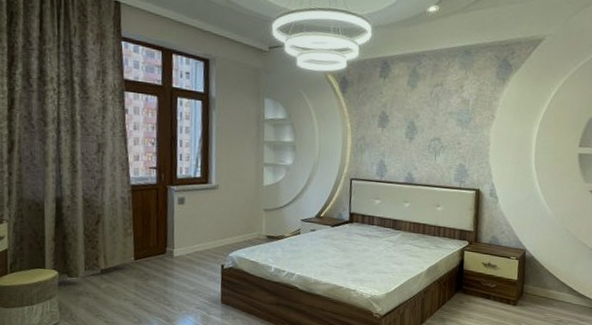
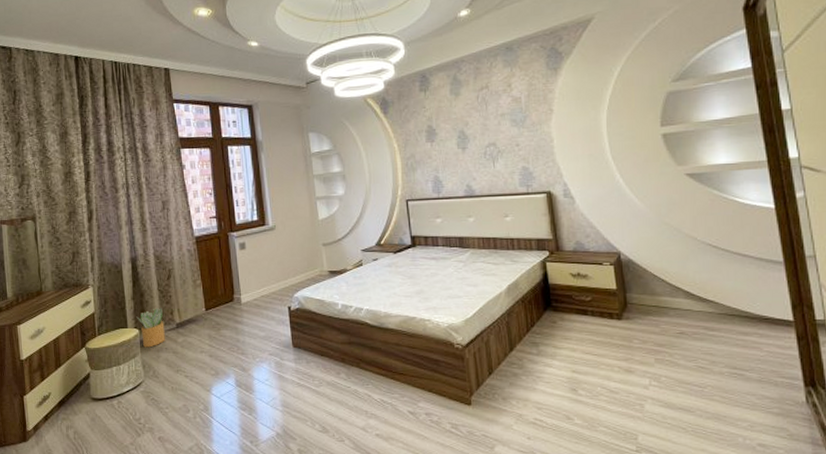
potted plant: none [56,252,88,291] -> present [136,308,165,348]

